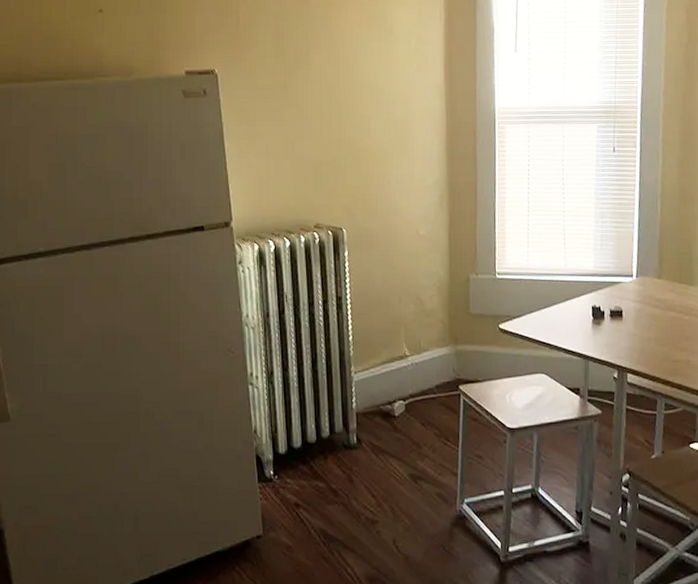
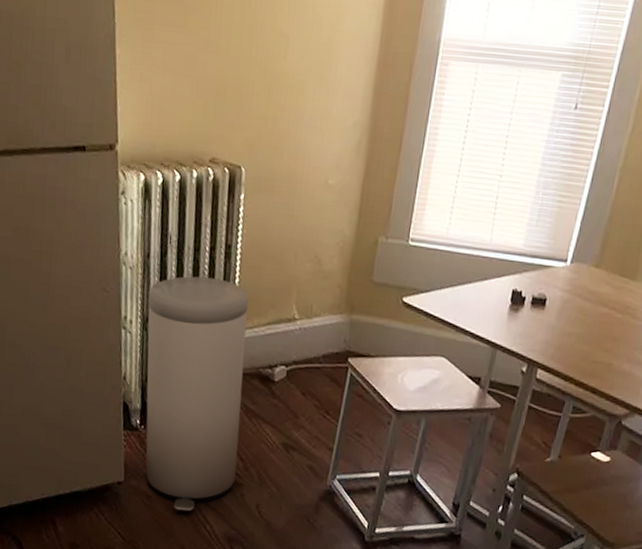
pedal bin: none [270,328,370,558] -> present [145,276,249,513]

